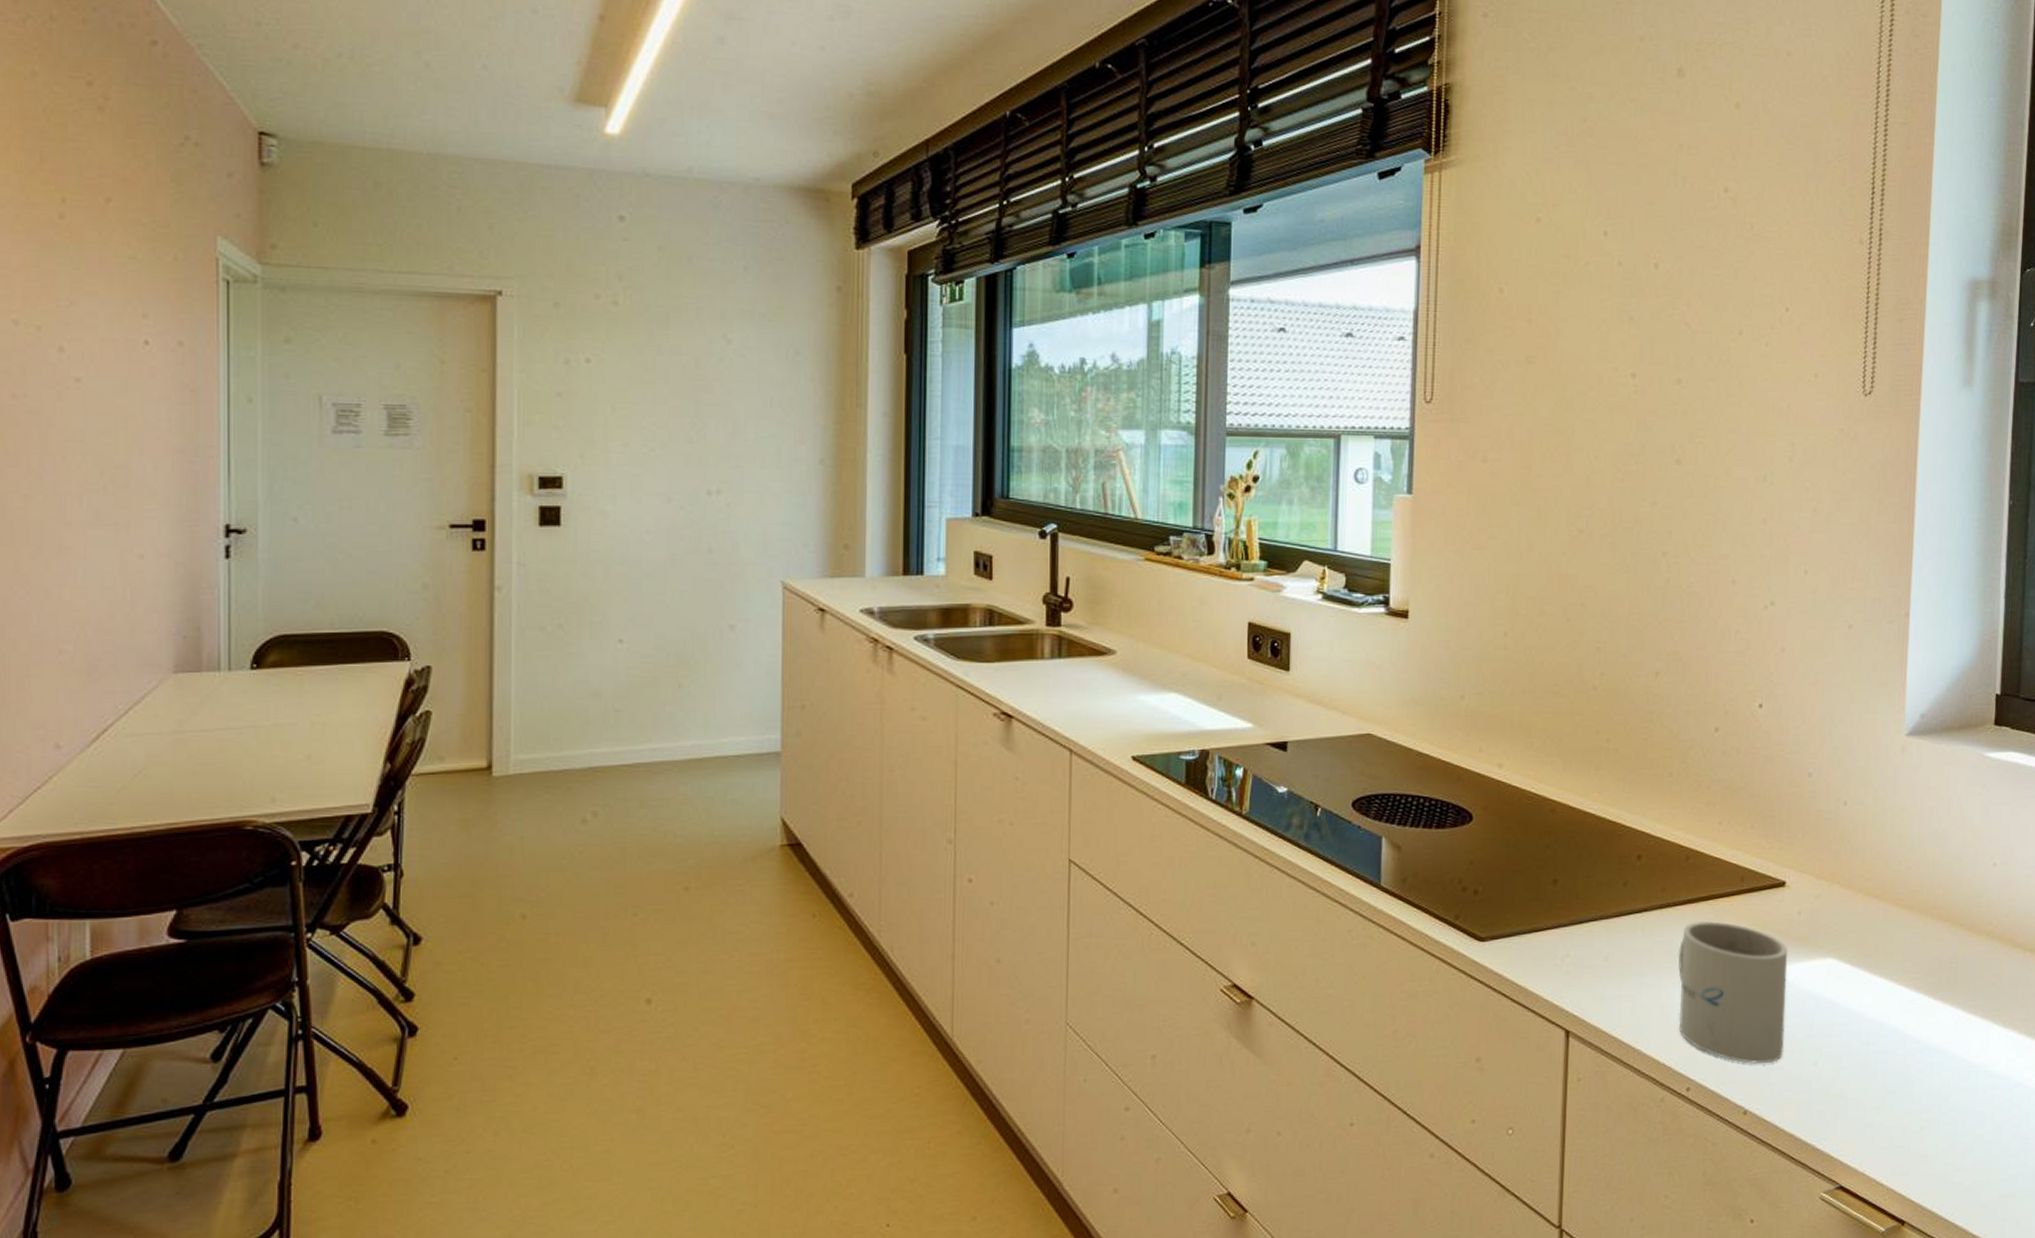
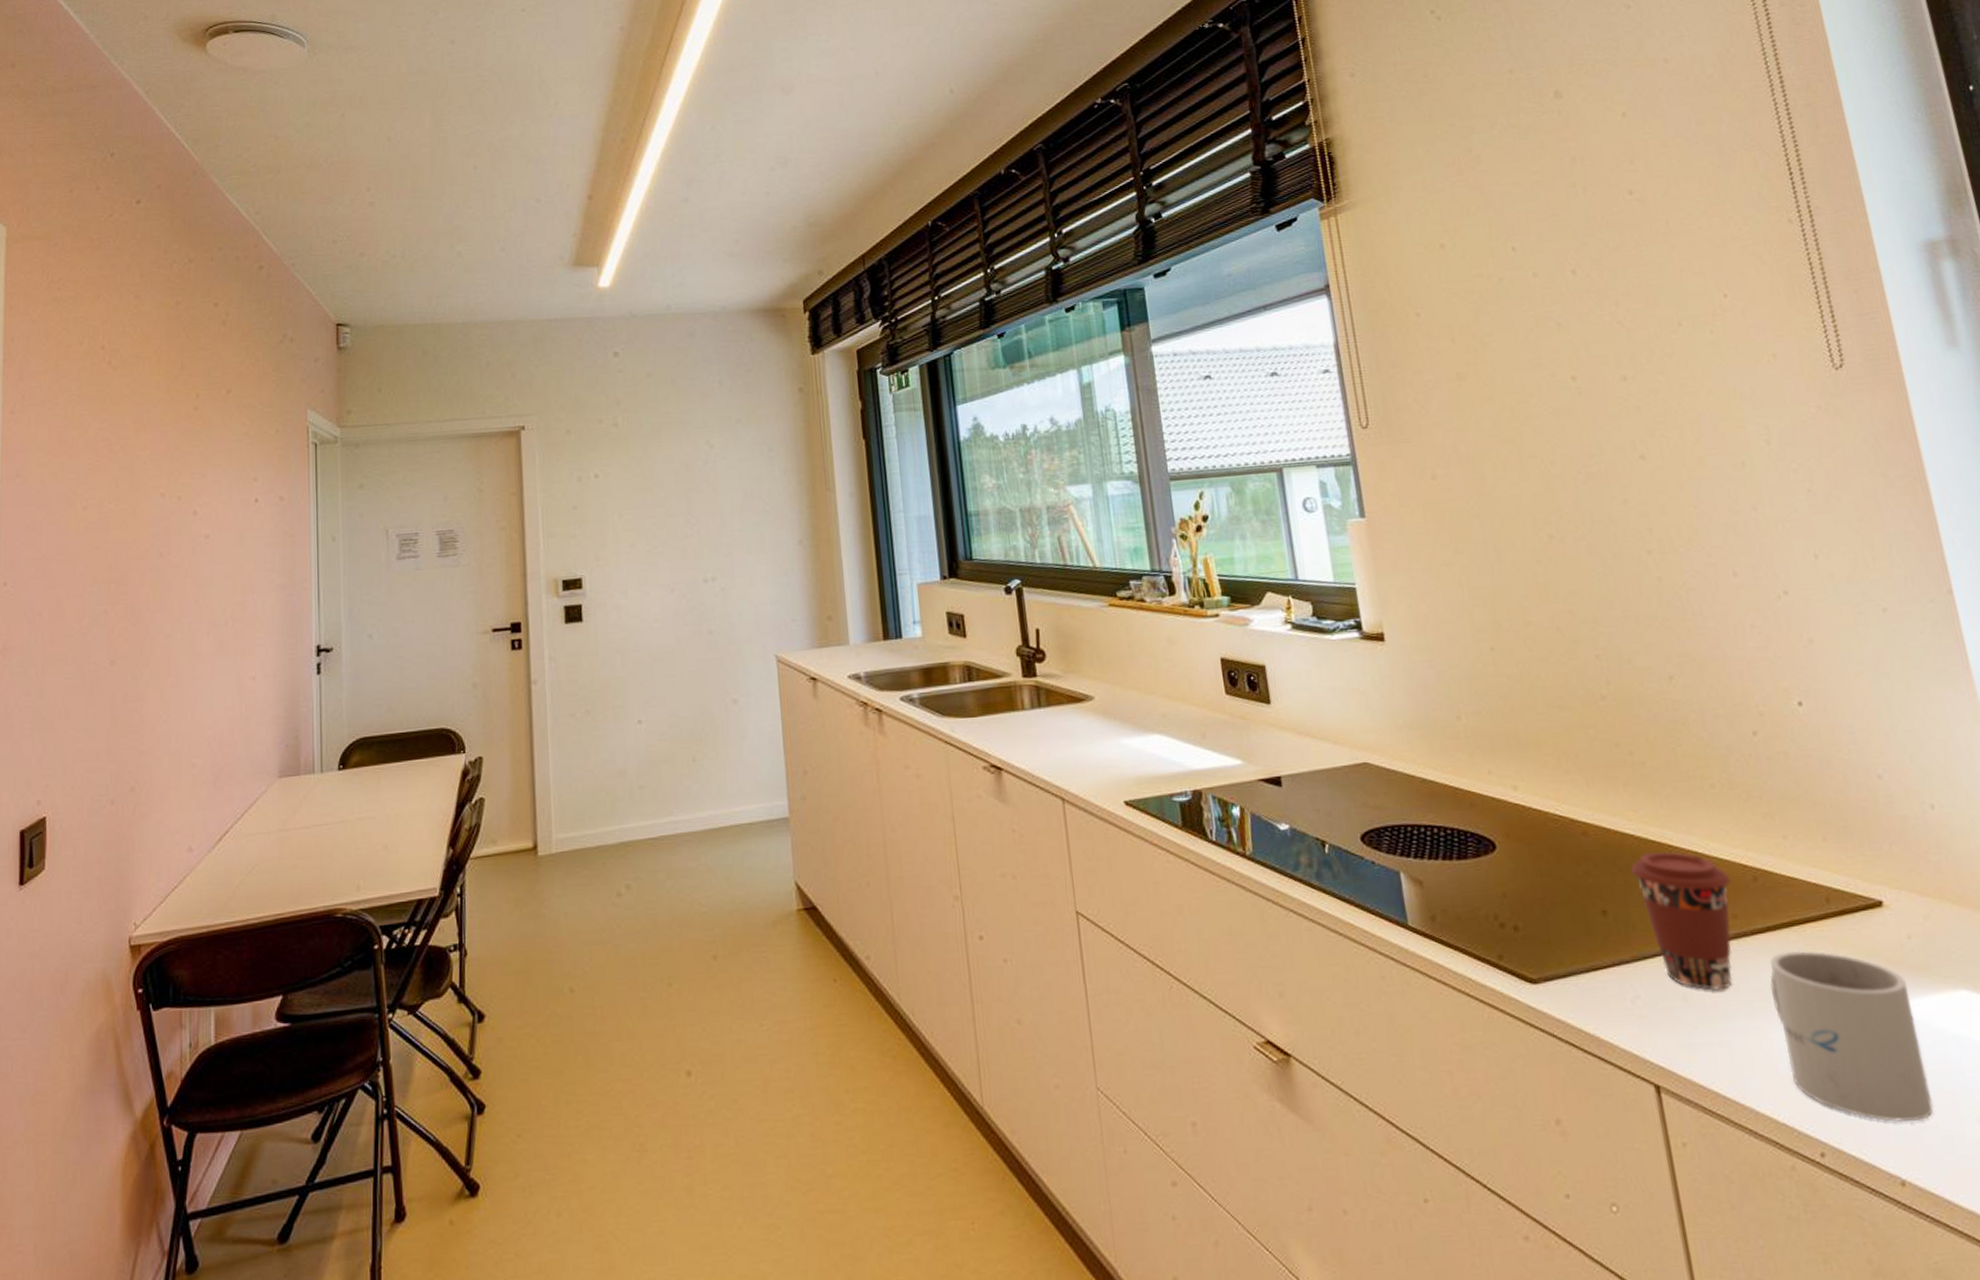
coffee cup: none [1585,830,1667,952] -> present [1630,852,1732,990]

